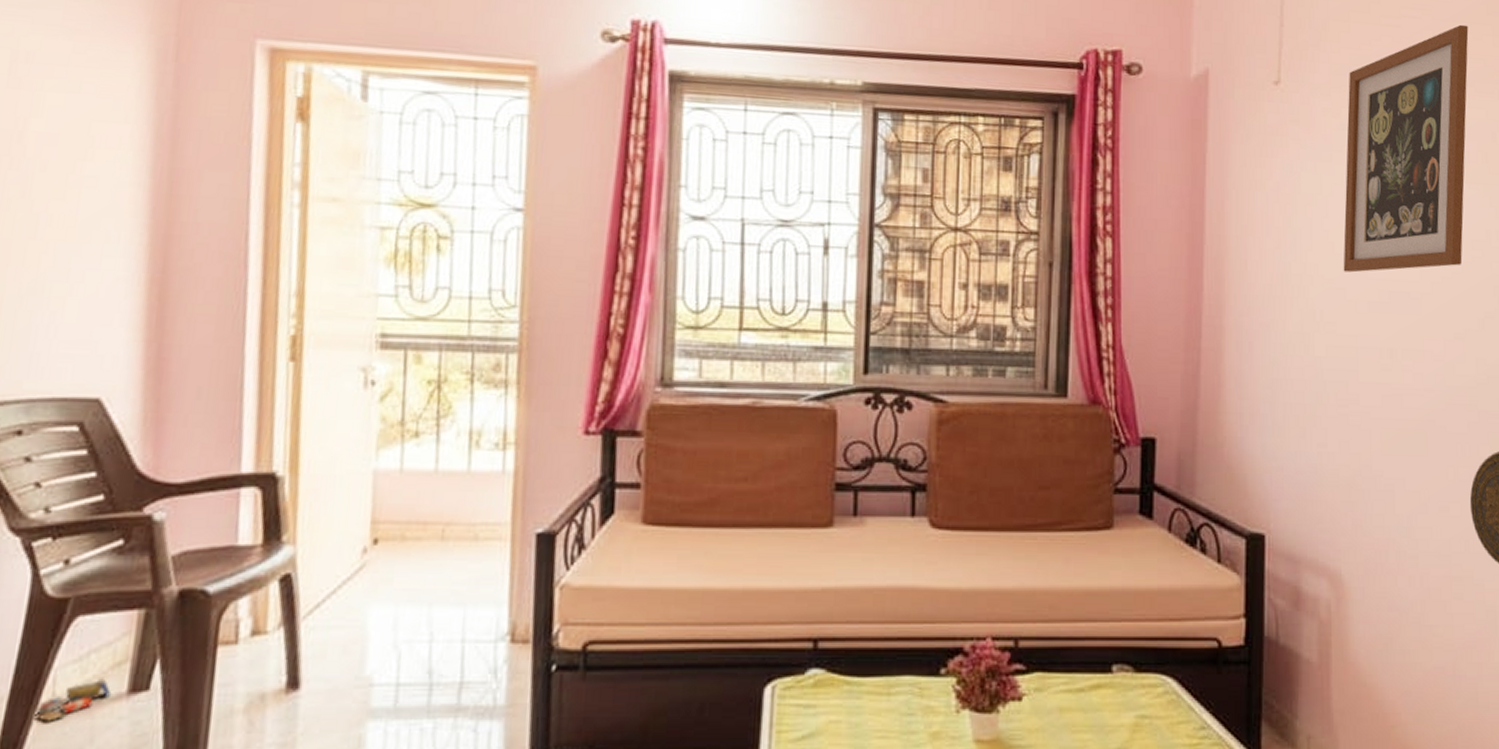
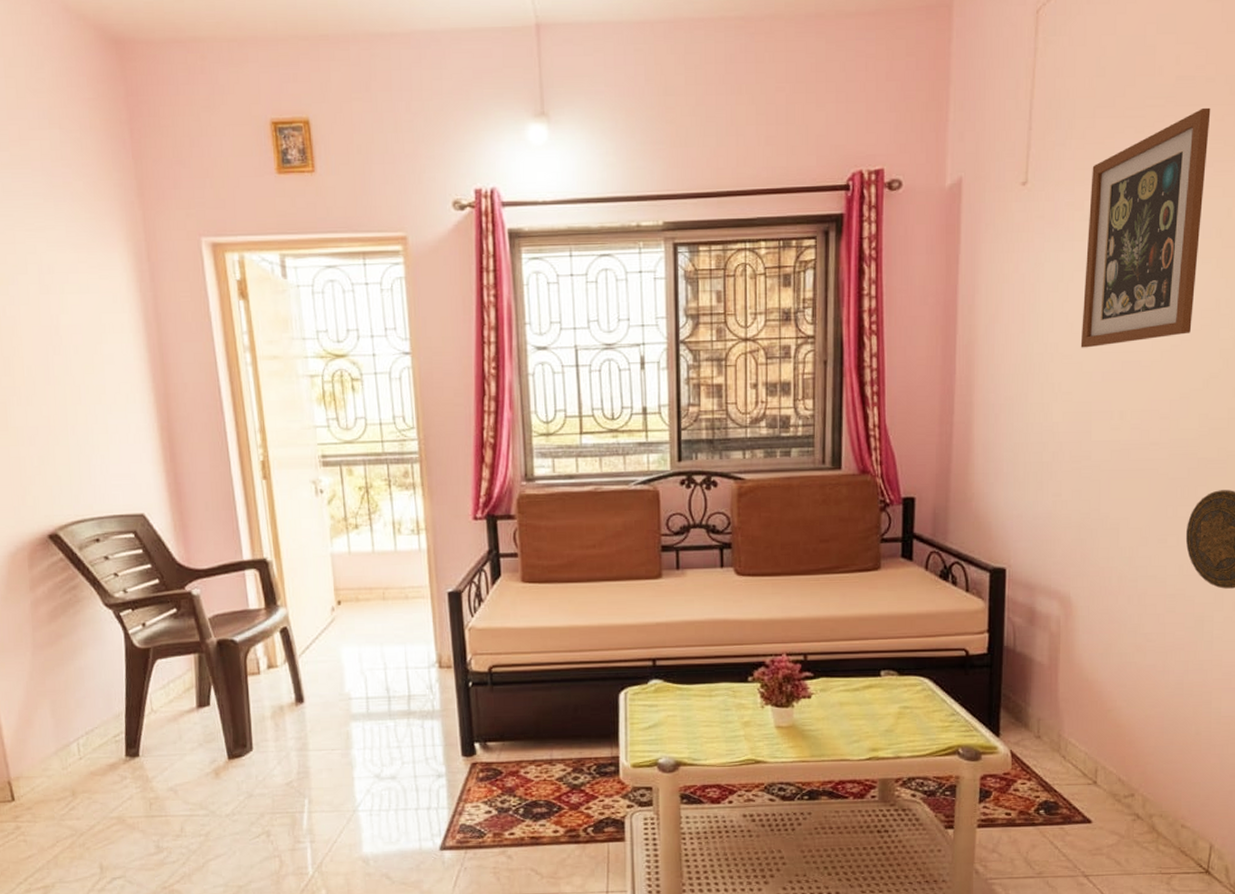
box: present [34,678,112,722] -> none [142,699,187,727]

